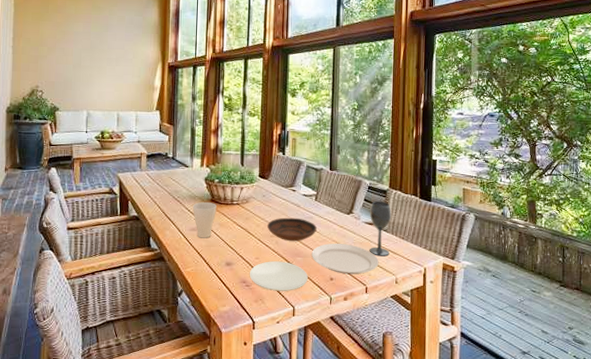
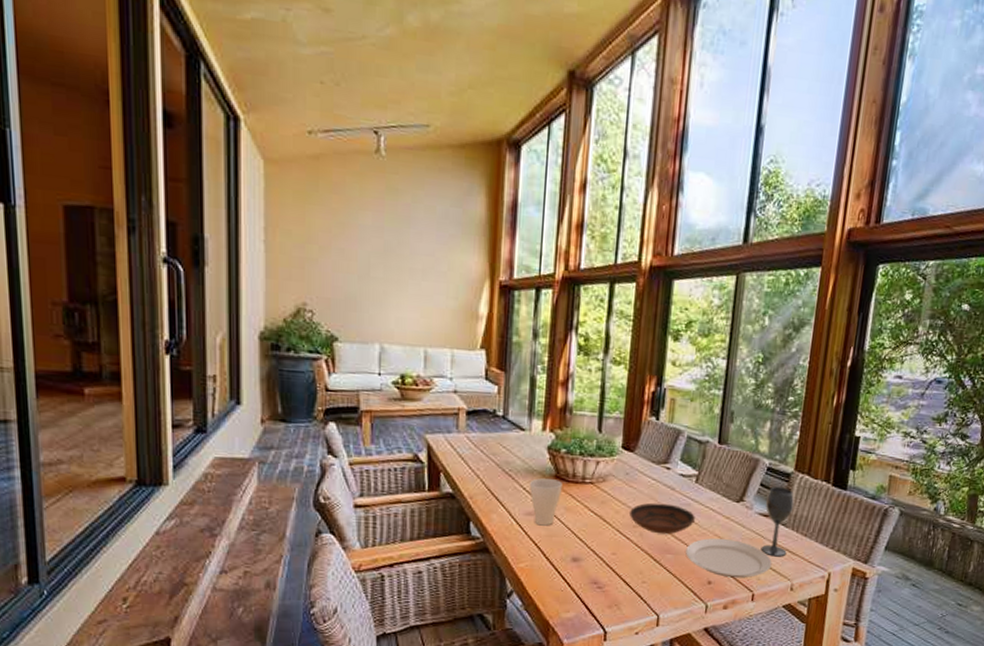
plate: present [249,261,308,291] -> none [602,558,679,596]

